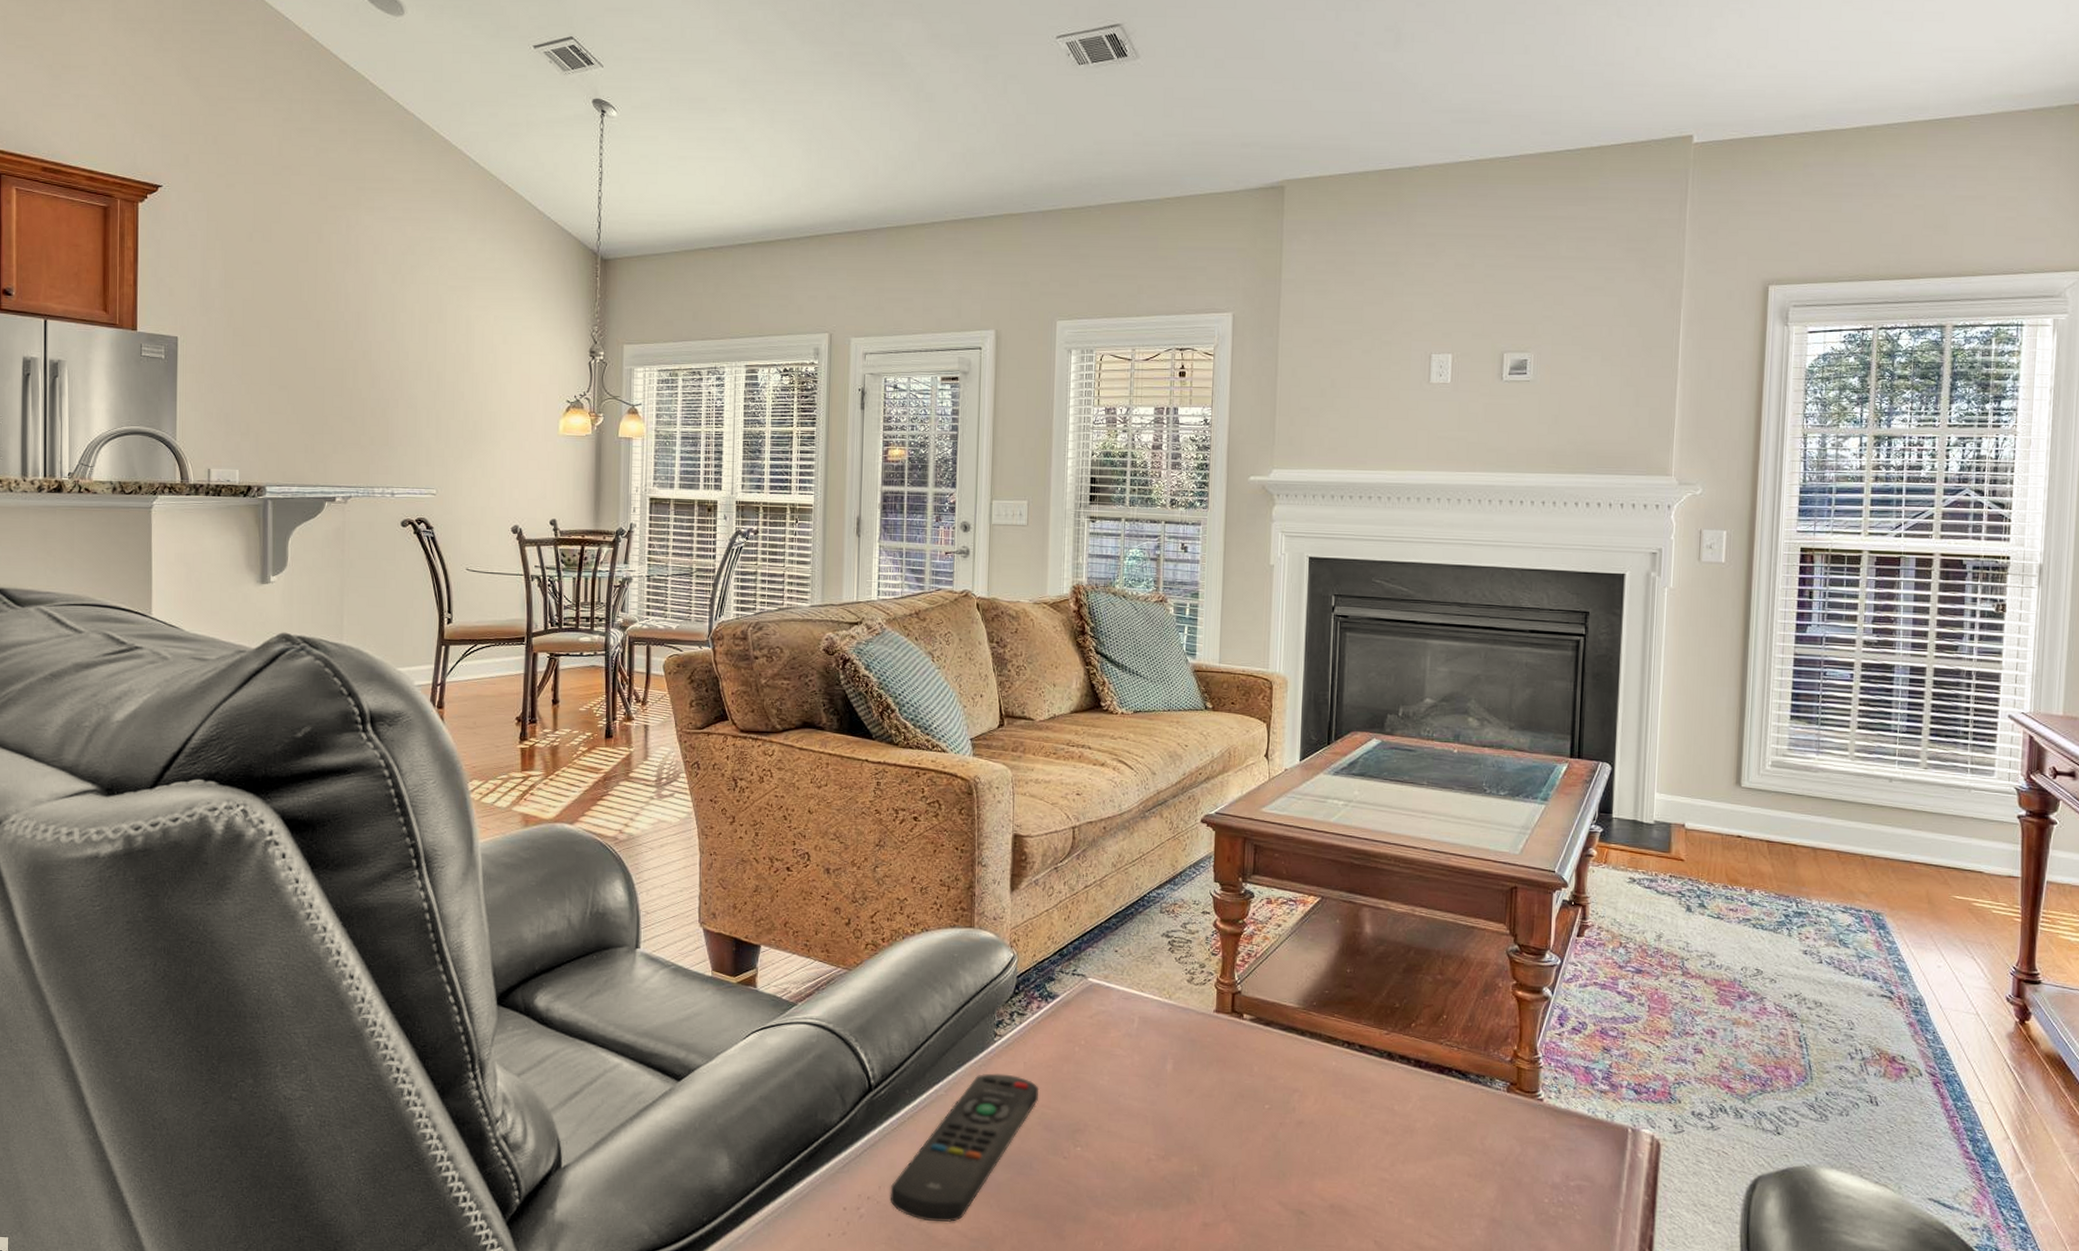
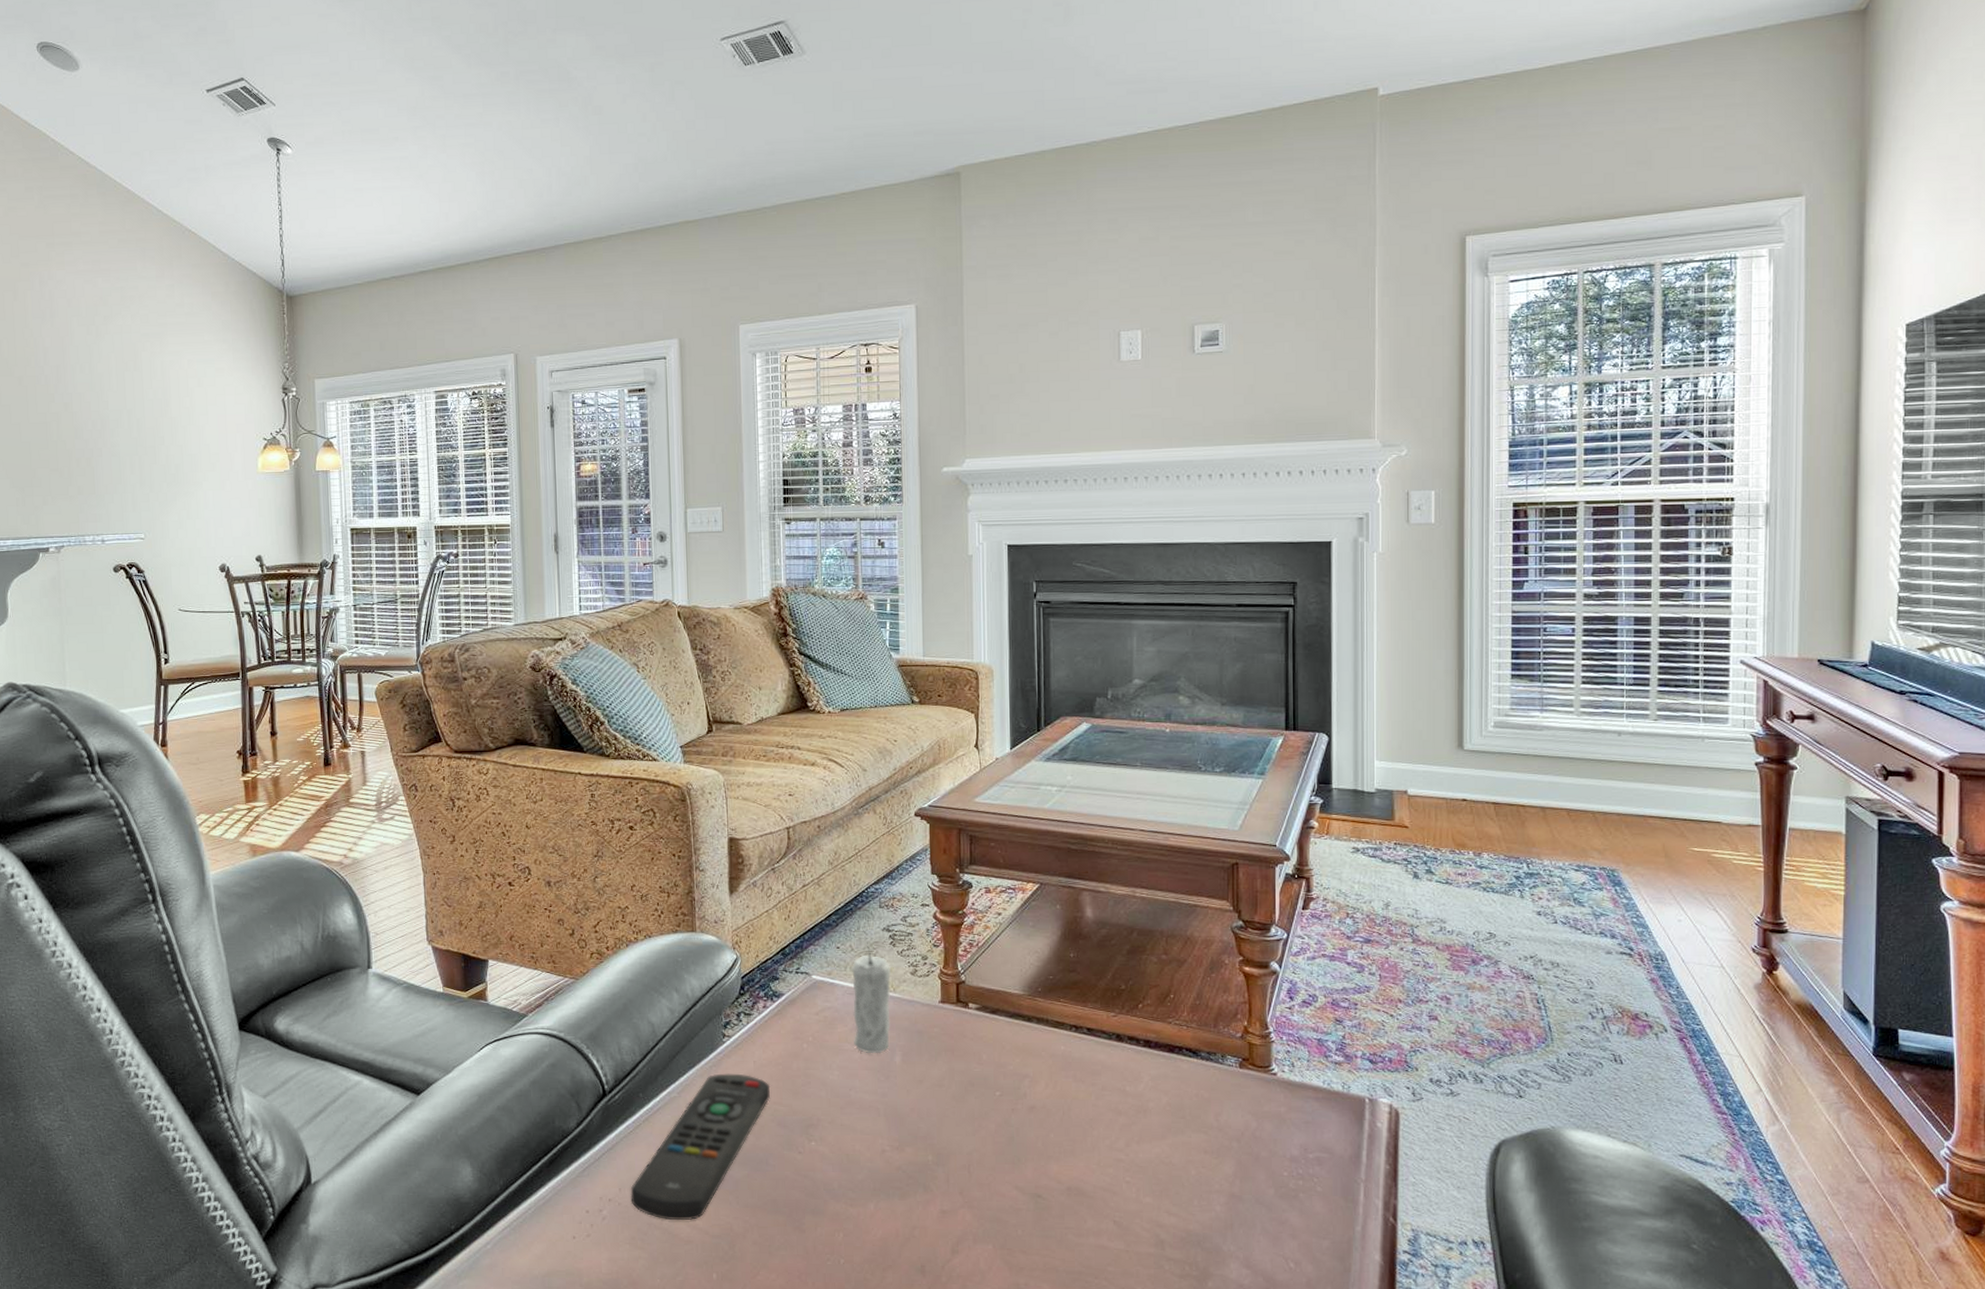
candle: none [1126,946,1167,1061] -> present [852,941,891,1054]

